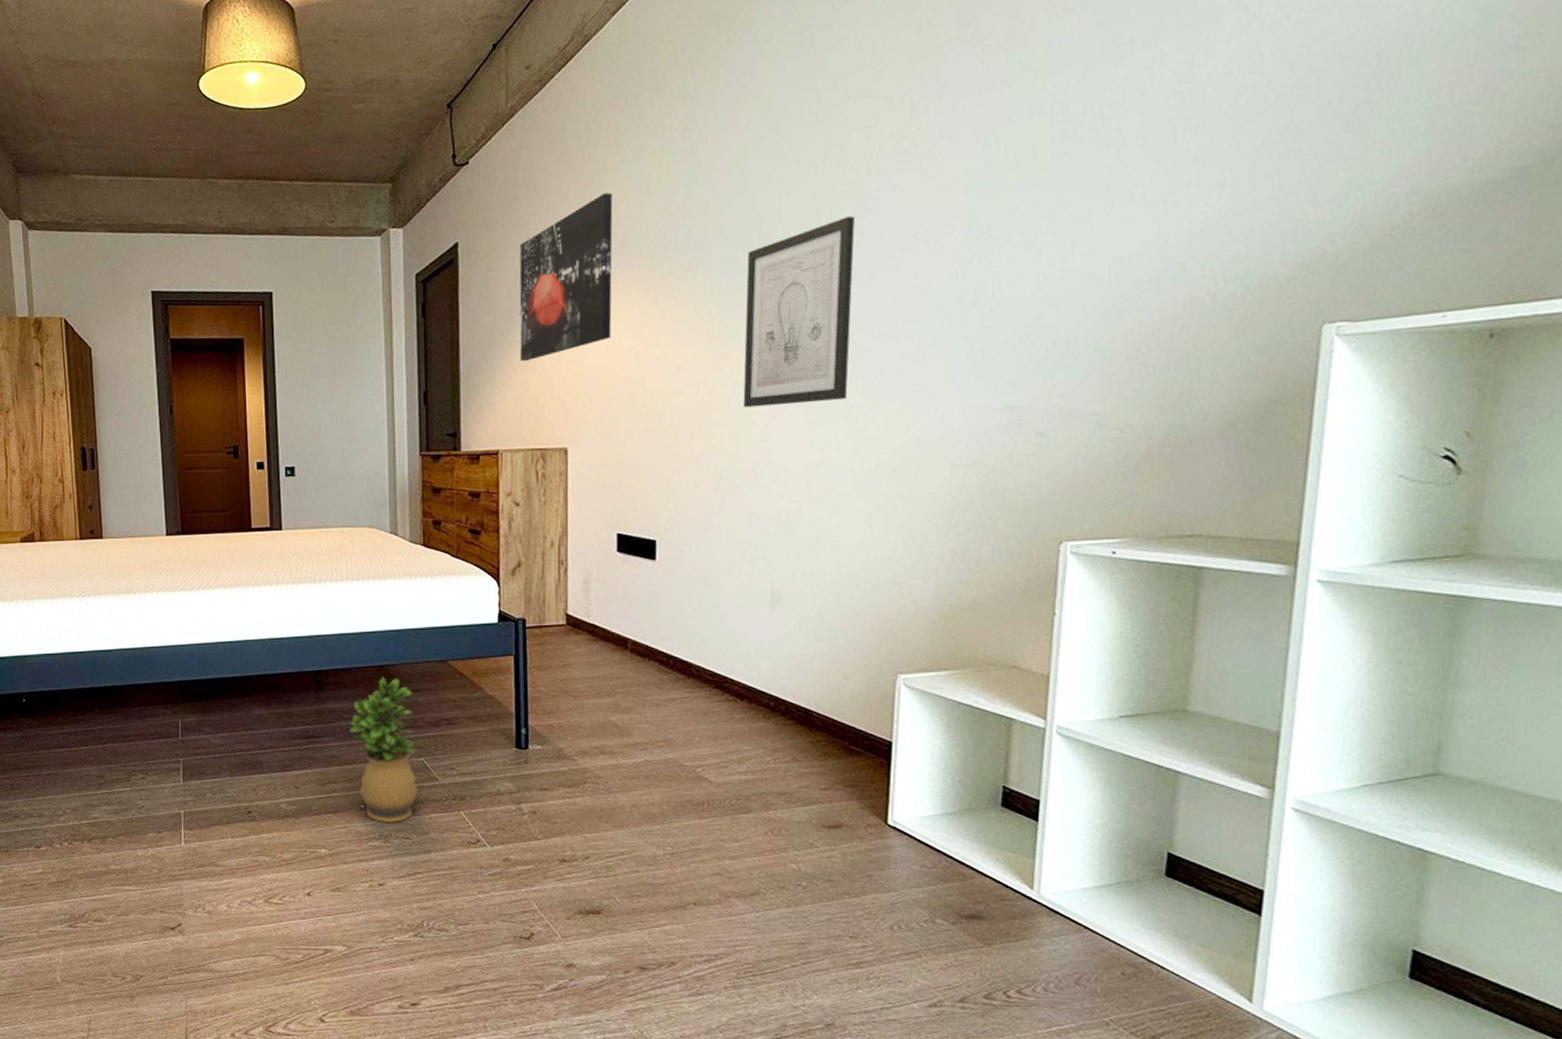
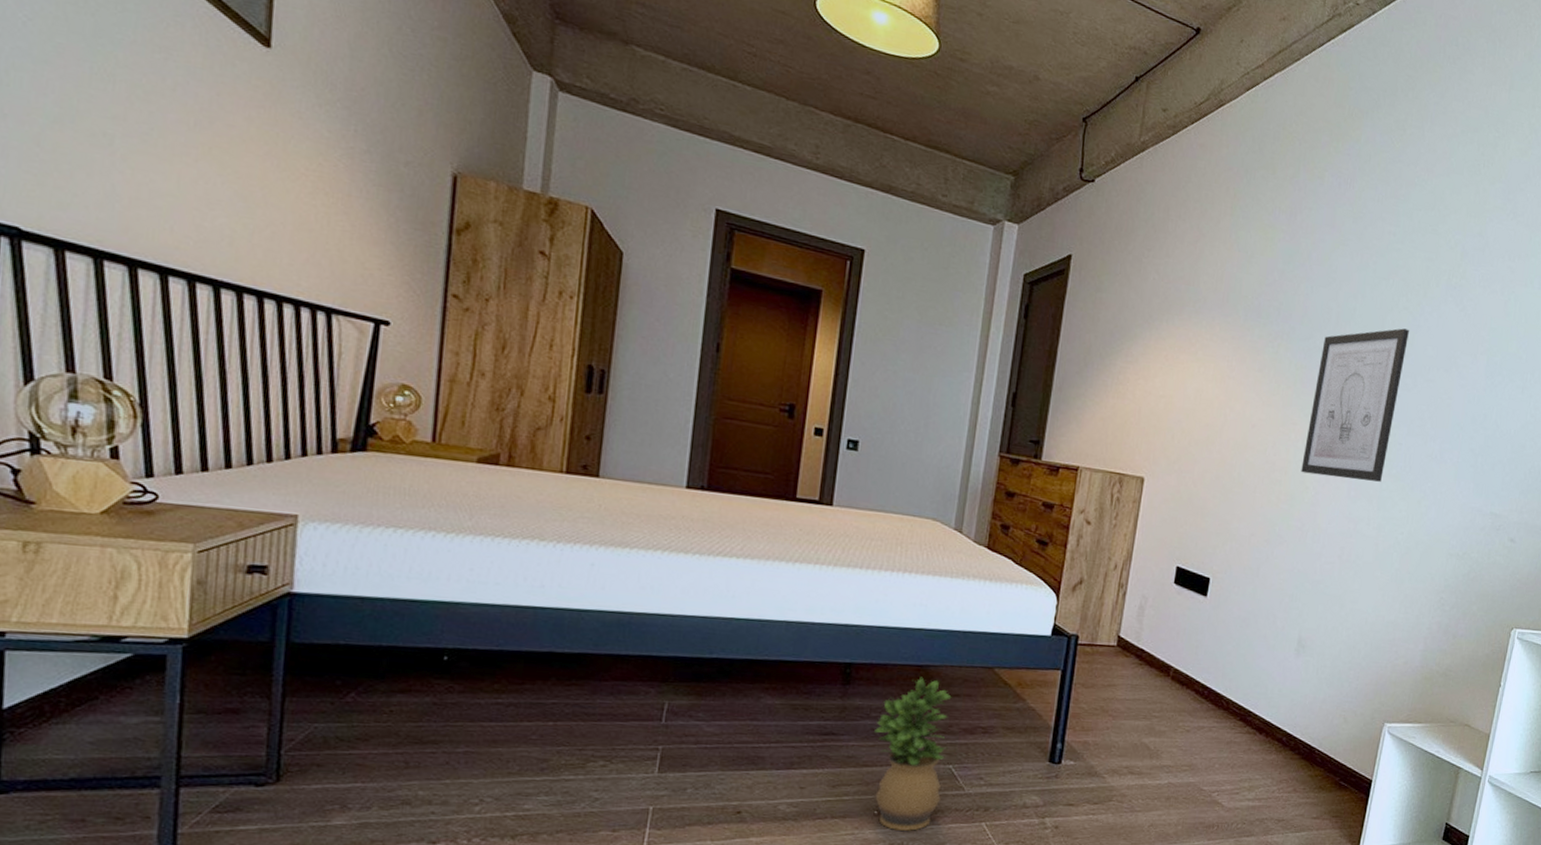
wall art: present [519,192,613,362] -> none [1114,249,1221,387]

